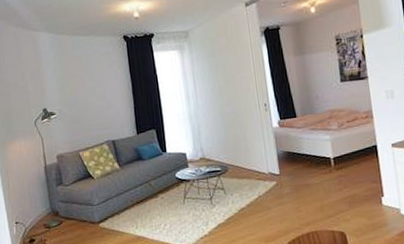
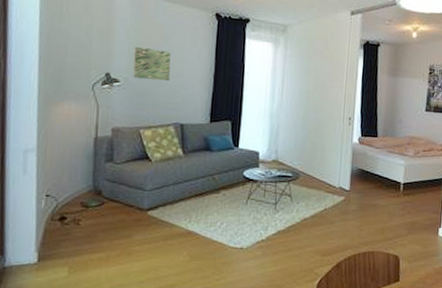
wall art: none [61,79,96,109] -> present [133,46,171,82]

